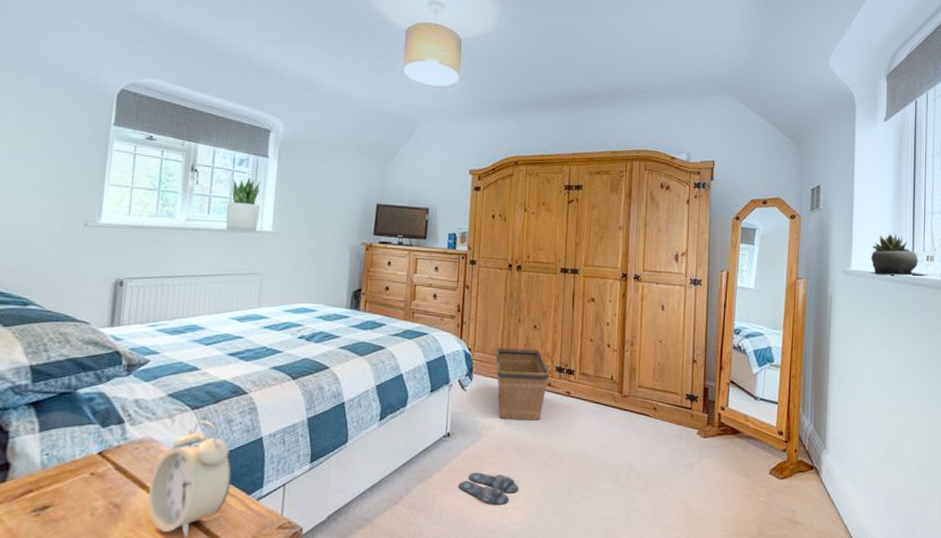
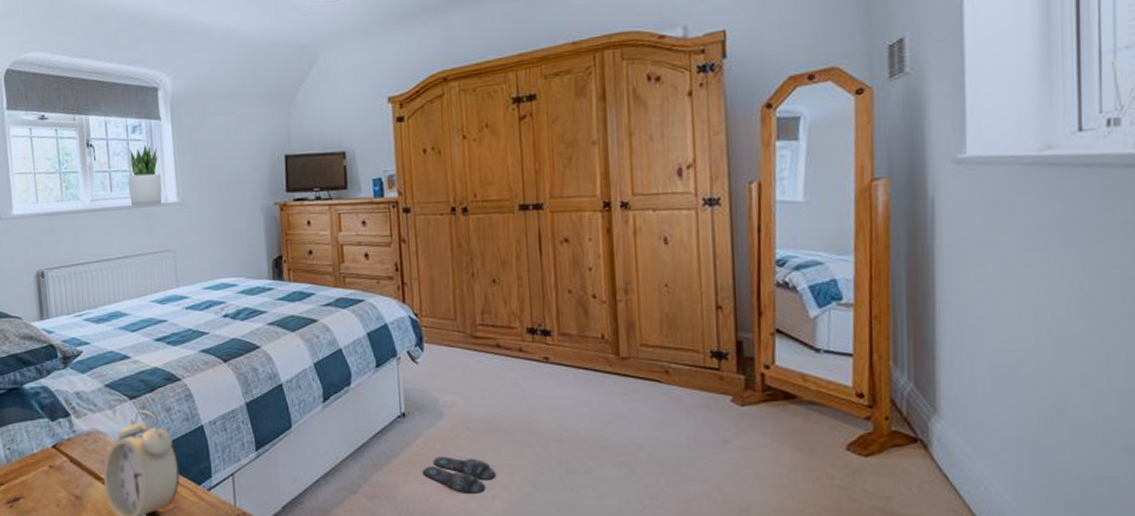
bicycle basket: present [495,347,550,421] -> none [447,307,519,395]
succulent plant: present [868,234,928,276] -> none [997,93,1109,159]

